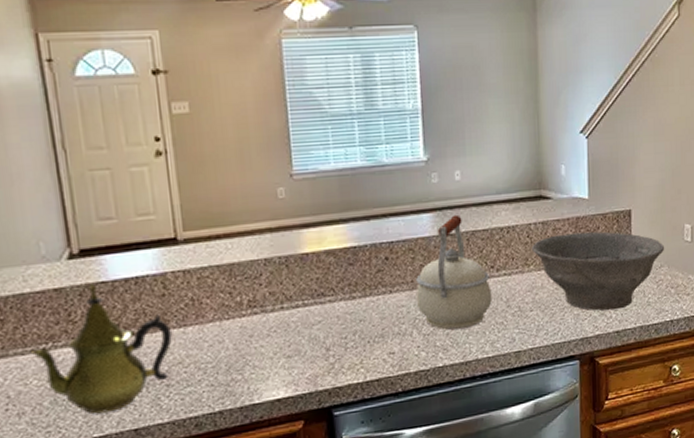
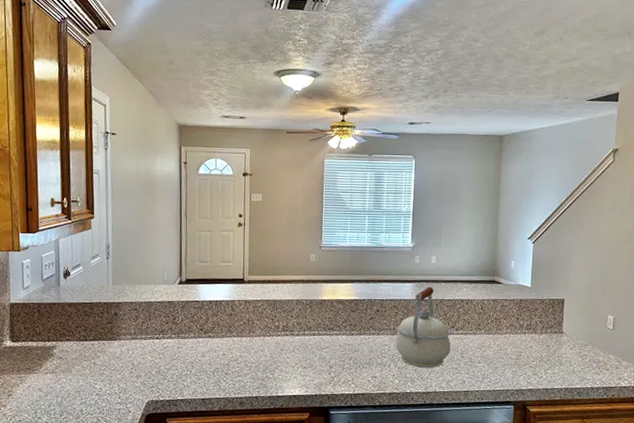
teapot: present [30,284,172,414] -> none [149,302,233,385]
bowl: present [531,231,665,311] -> none [483,310,590,373]

